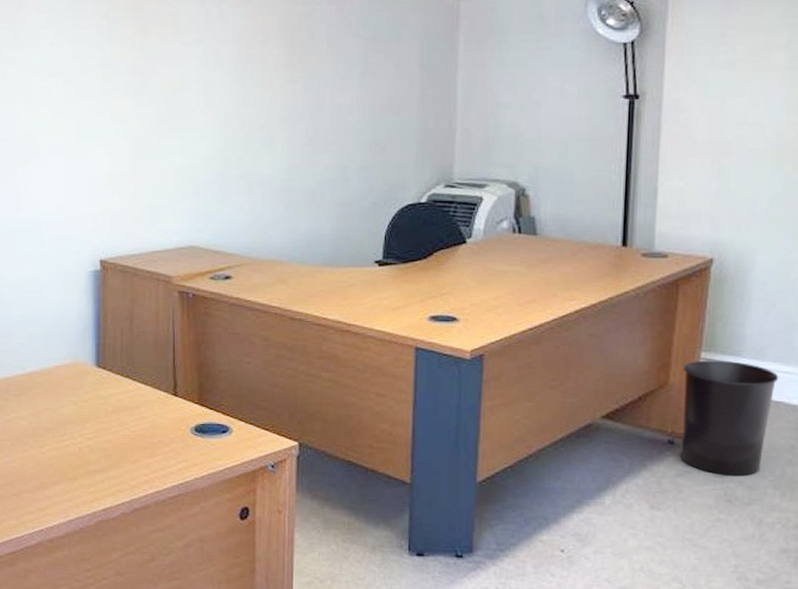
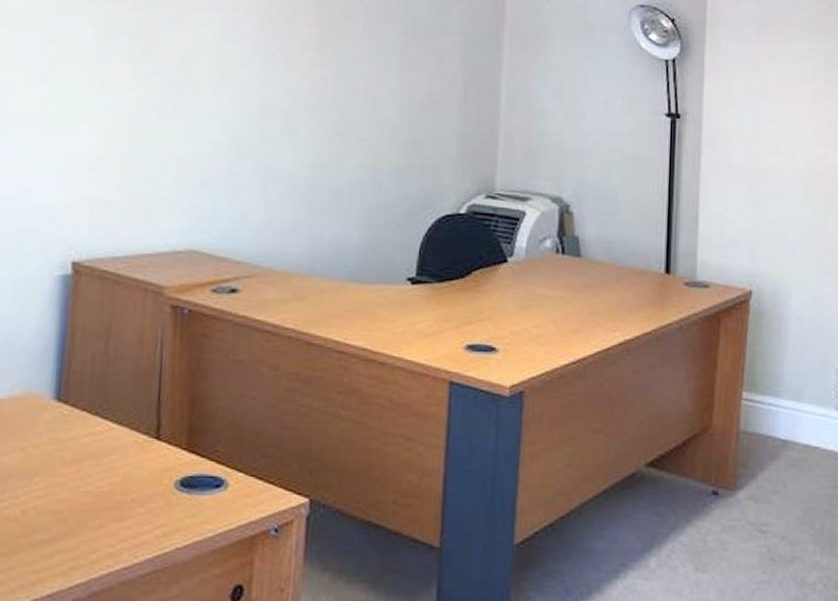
waste bin: present [680,360,779,476] -> none [725,400,815,530]

